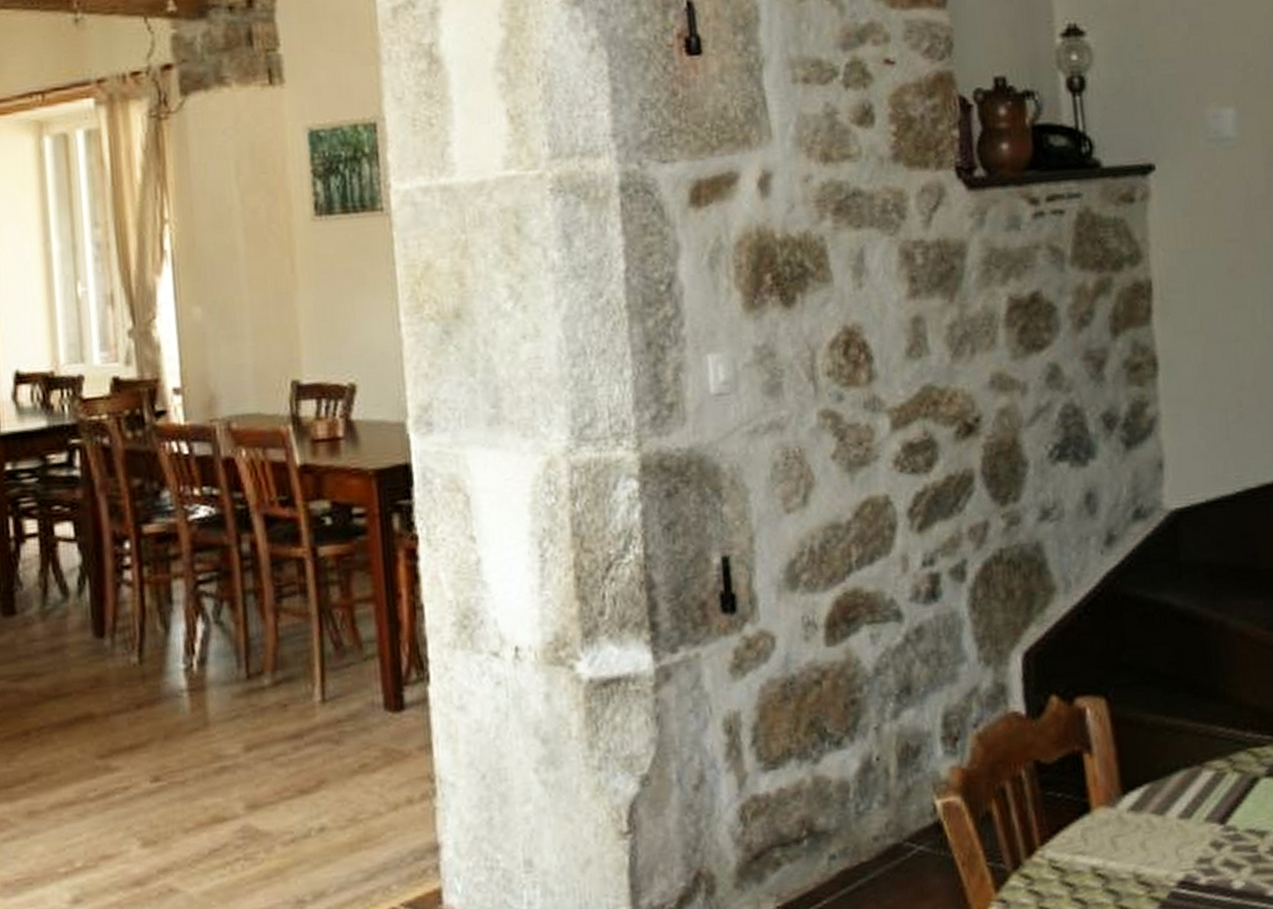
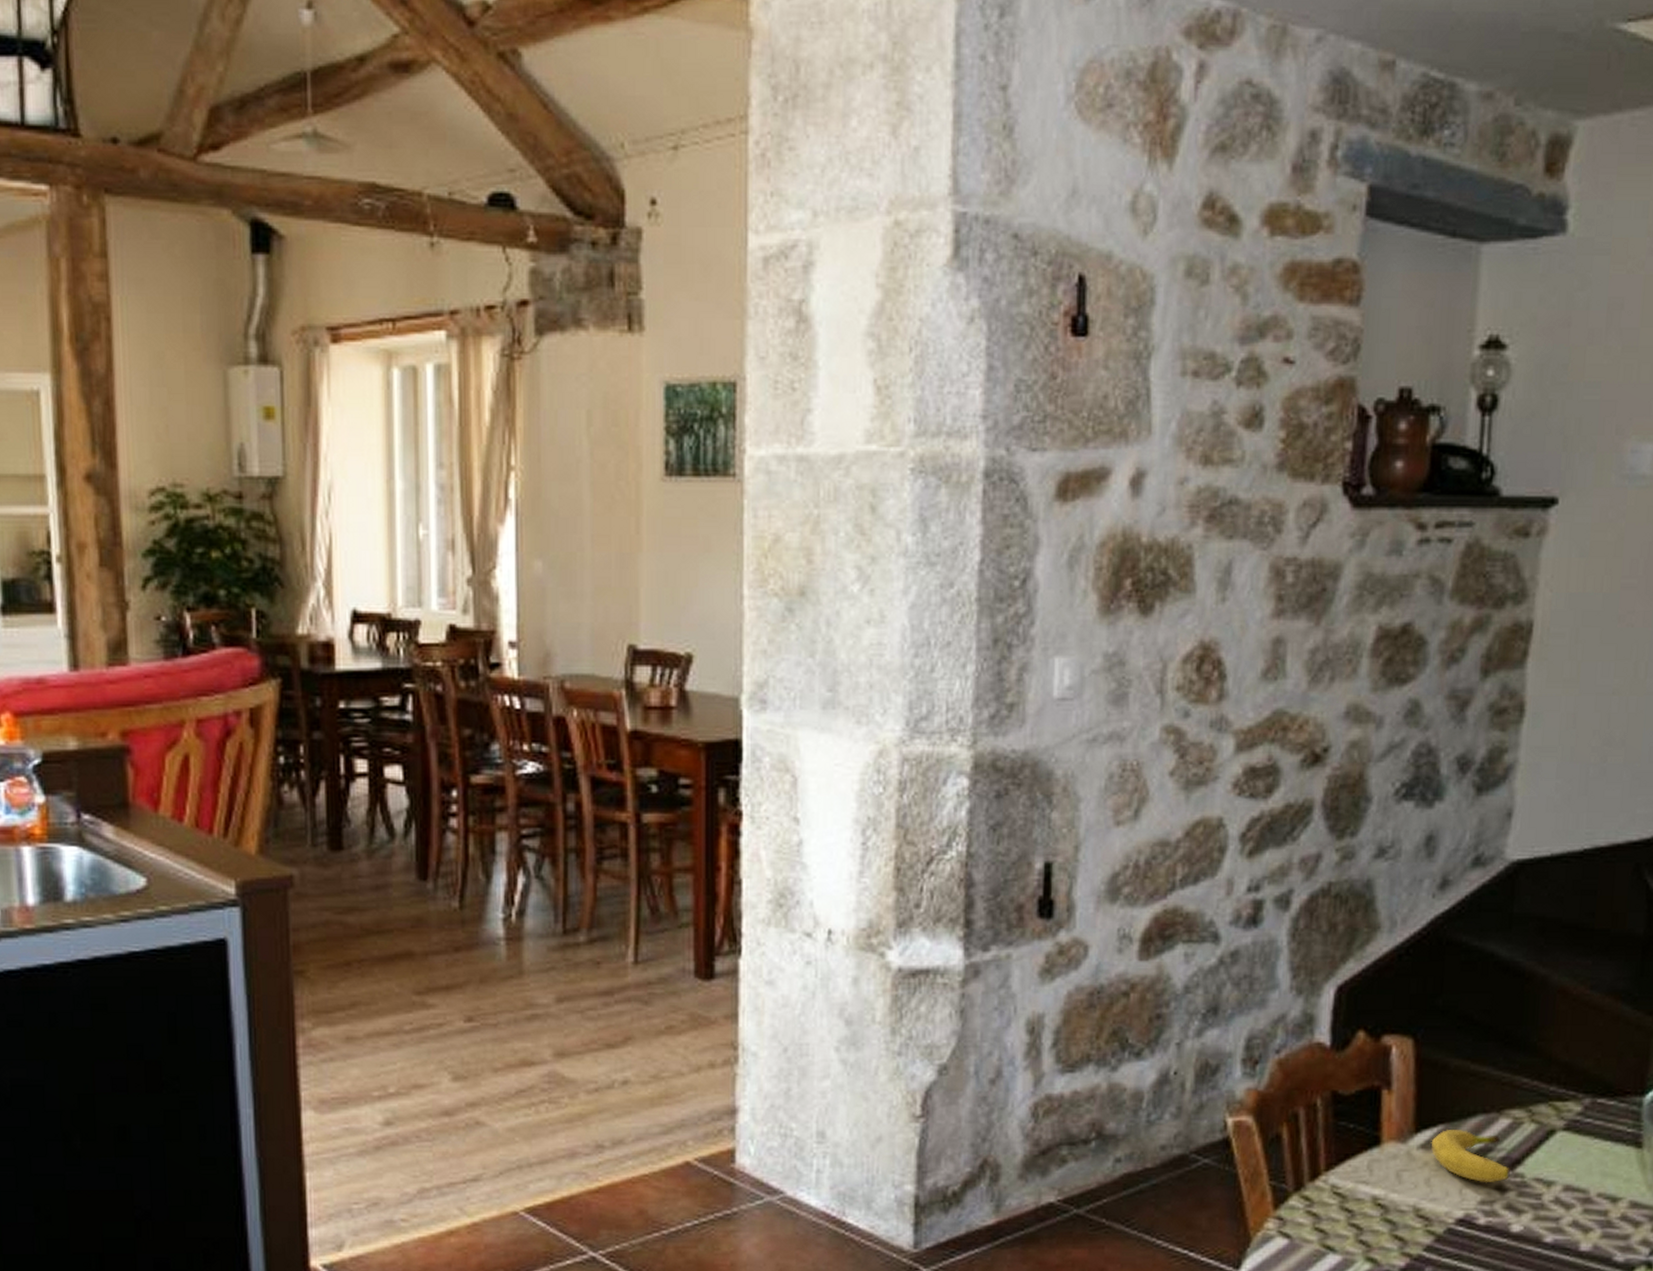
fruit: none [1139,787,1222,841] -> present [1431,1130,1510,1183]

